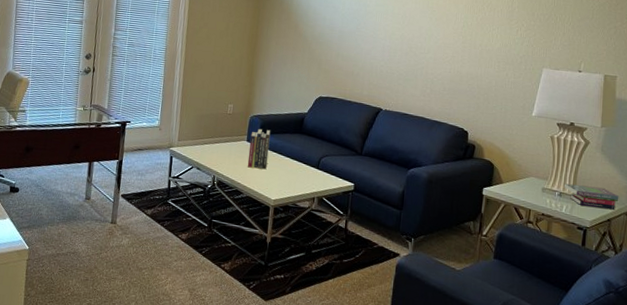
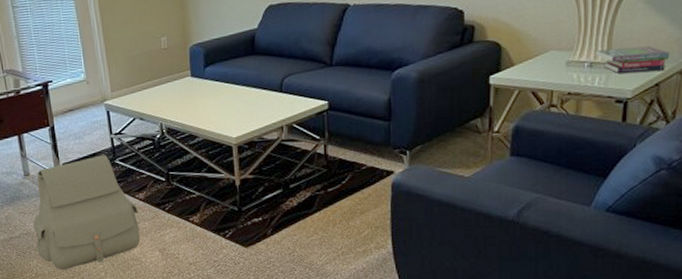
satchel: none [79,193,178,294] -> present [33,155,141,271]
books: present [247,128,271,170] -> none [194,57,221,107]

